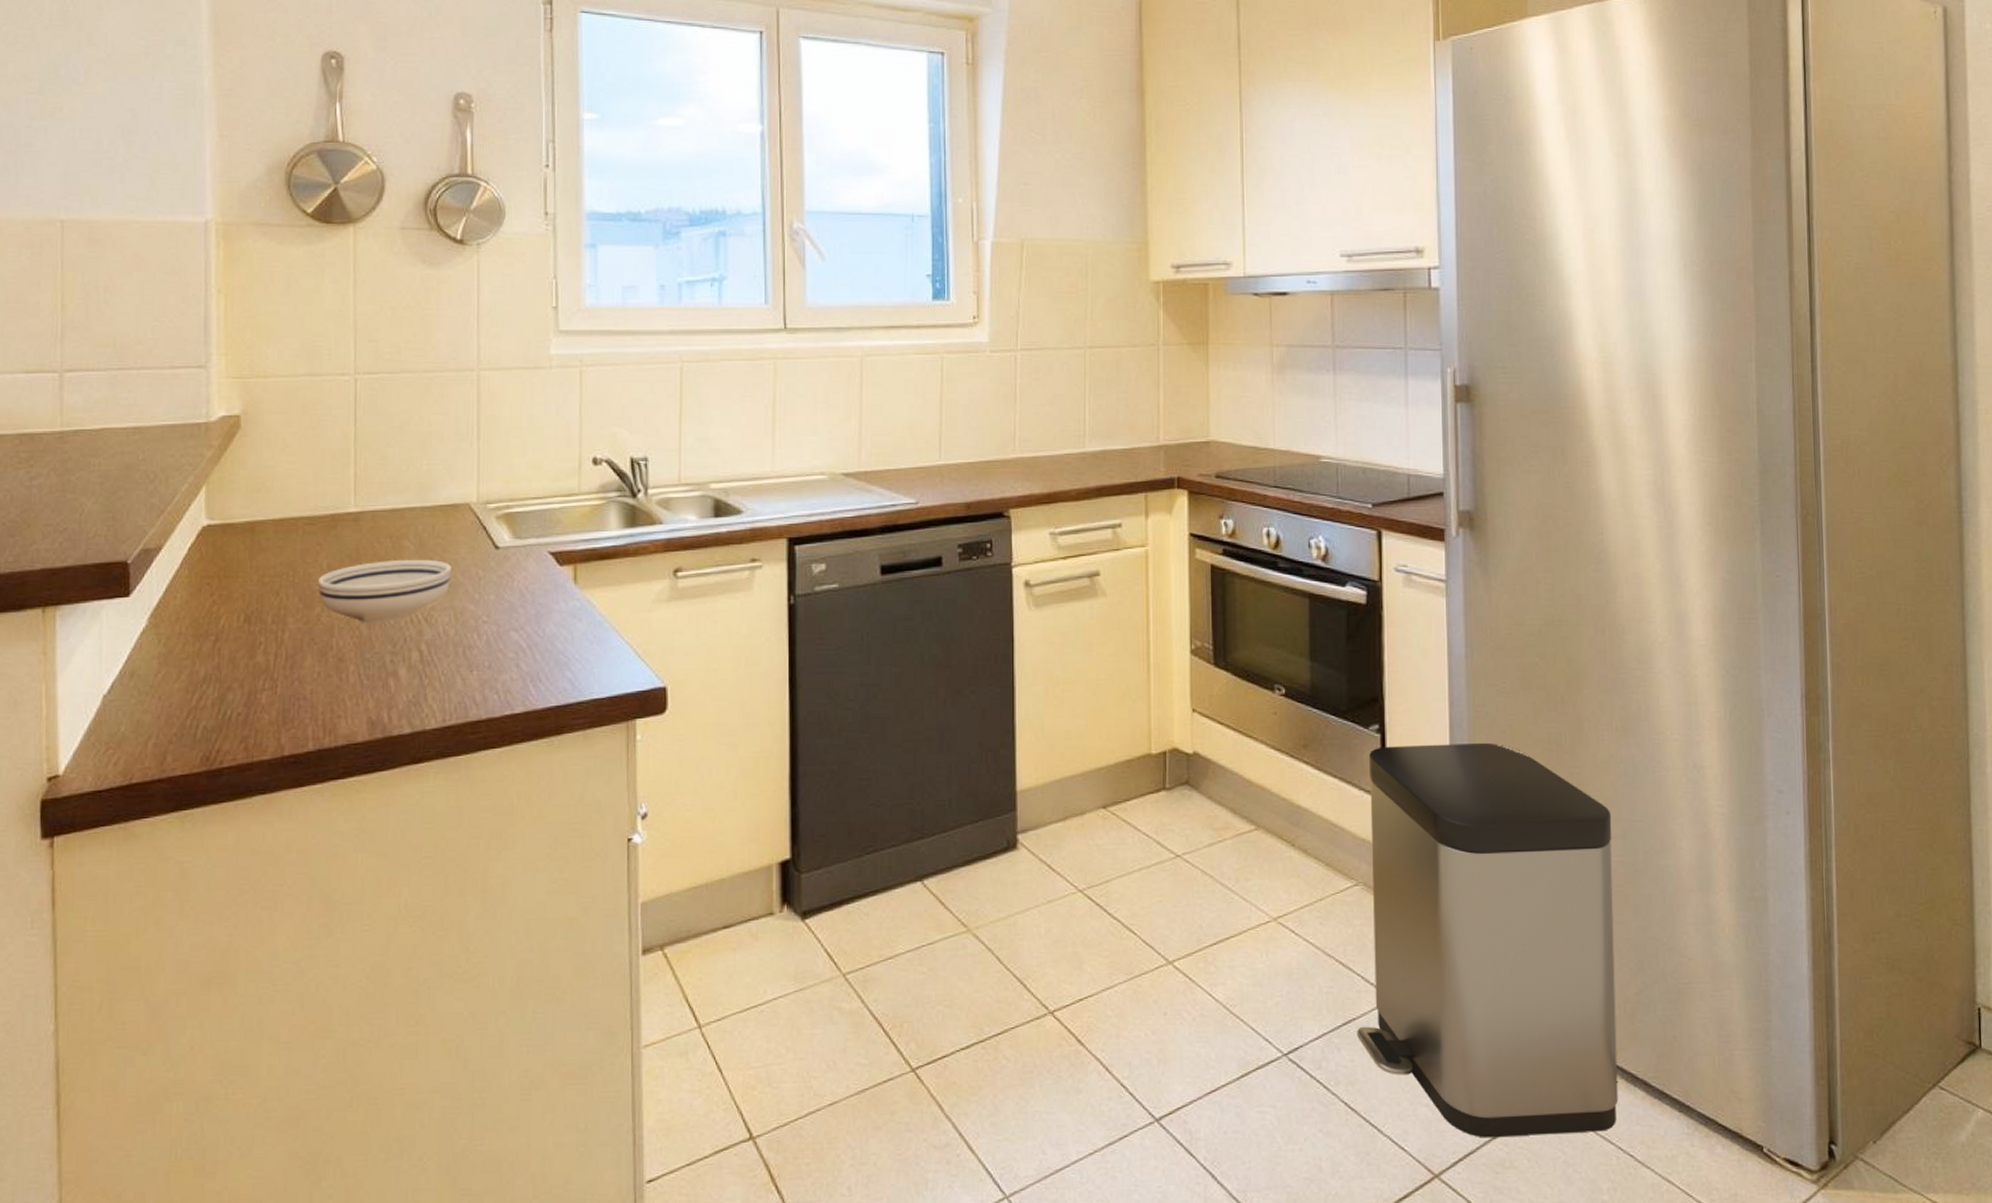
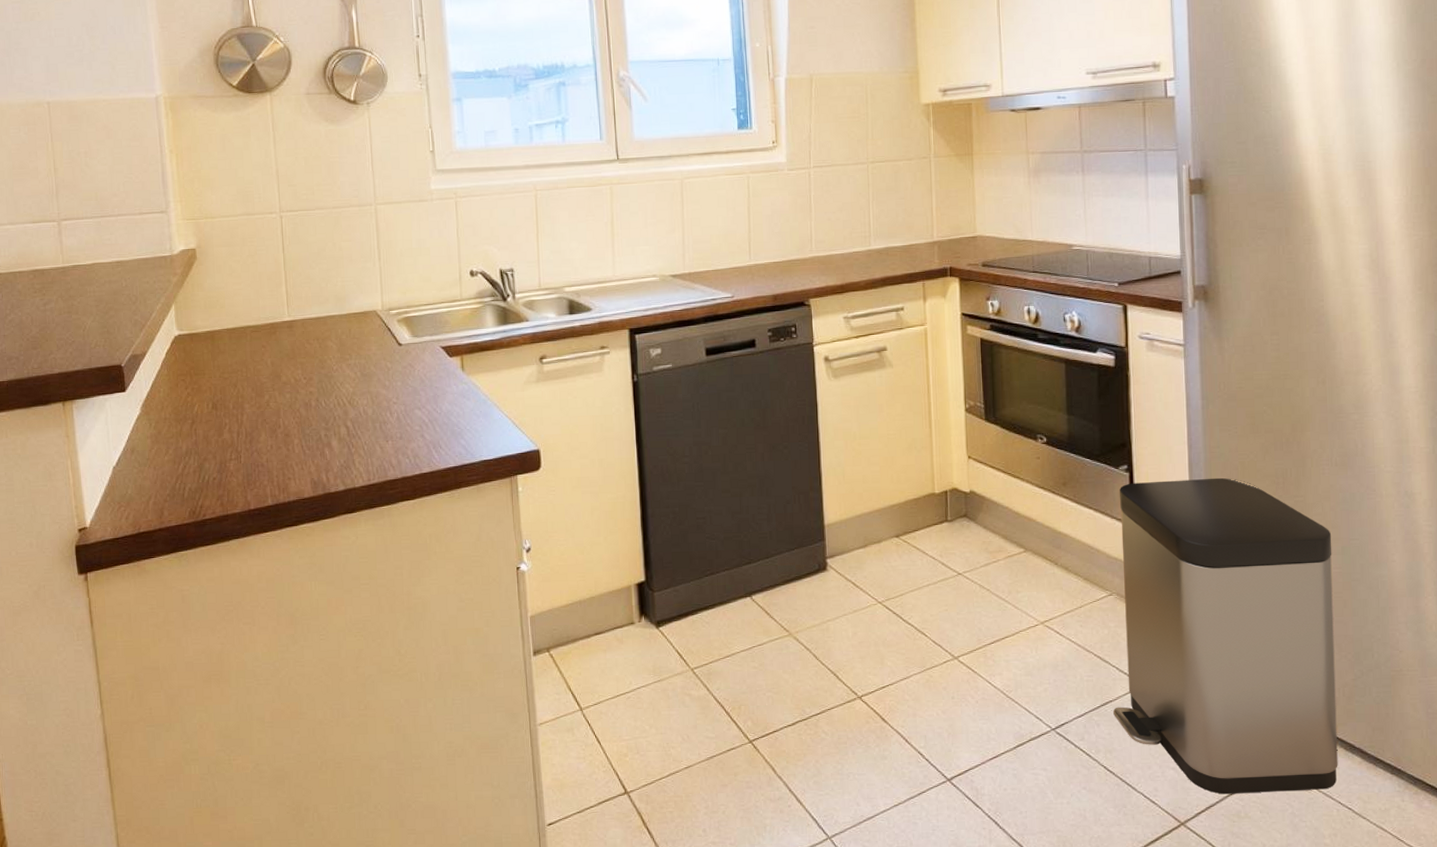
bowl: present [317,559,452,624] -> none [265,355,367,407]

